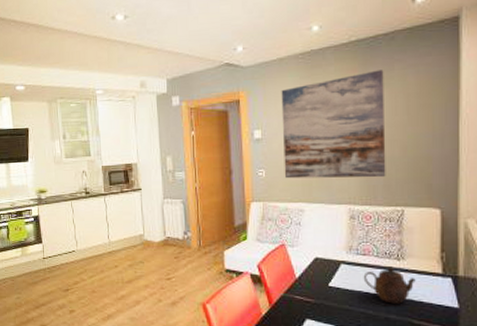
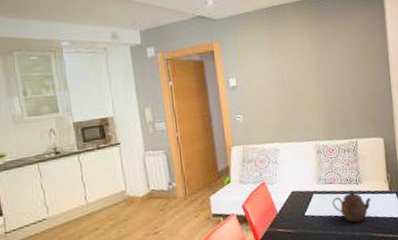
wall art: present [281,70,386,179] -> none [251,24,342,122]

